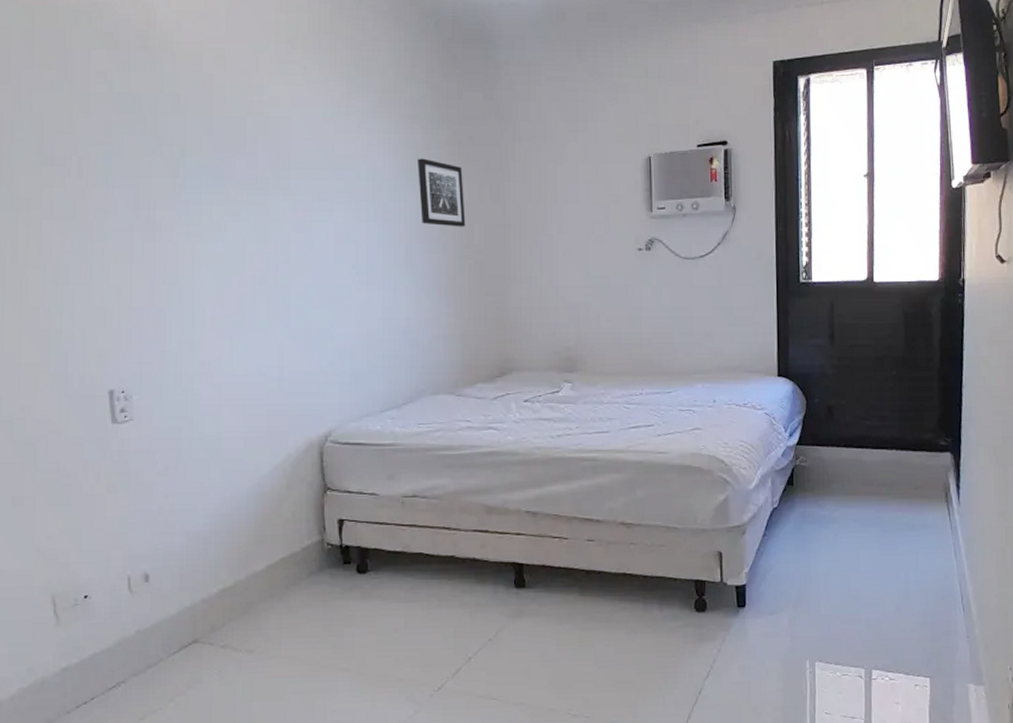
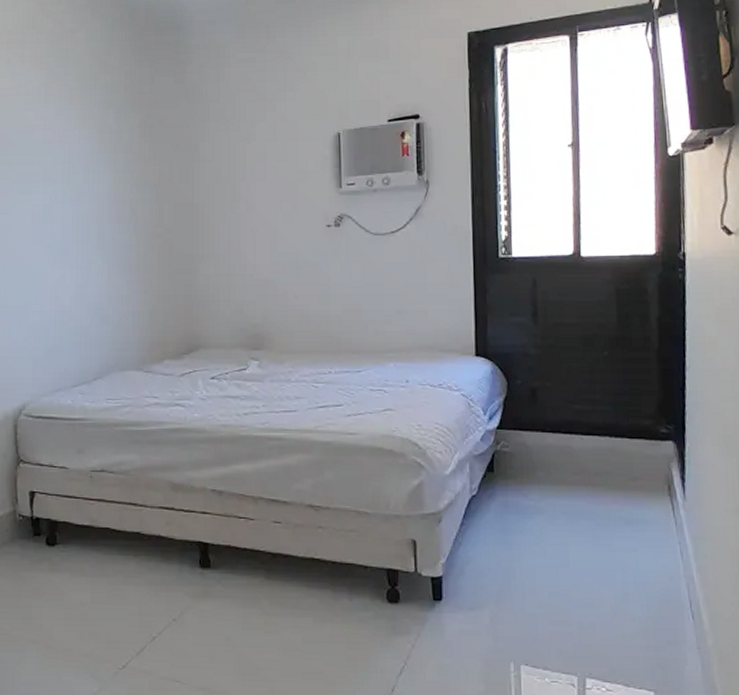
wall art: present [418,158,466,227] -> none [111,141,156,207]

